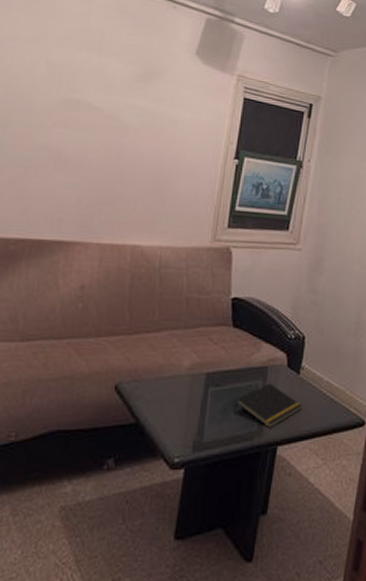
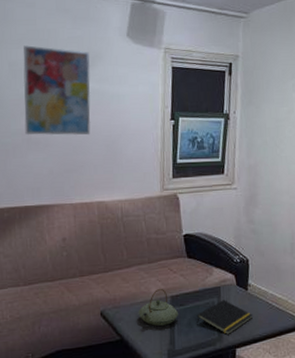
wall art: none [54,45,148,163] -> present [23,45,91,135]
teapot: none [162,361,214,411] -> present [138,288,179,327]

